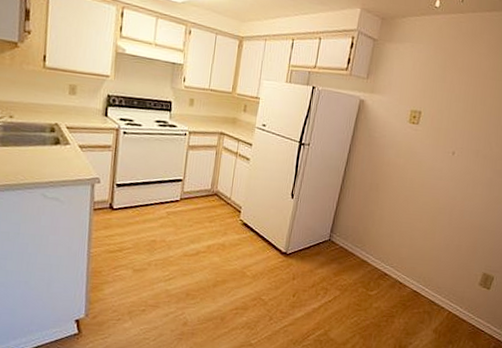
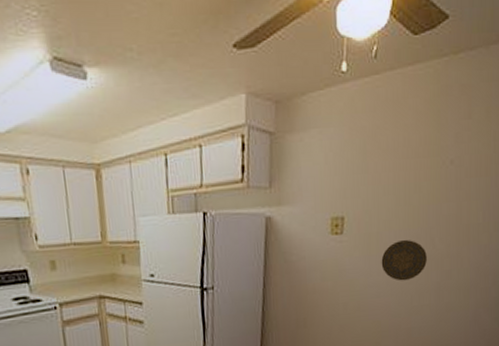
decorative plate: none [446,138,484,172] -> present [381,239,427,281]

